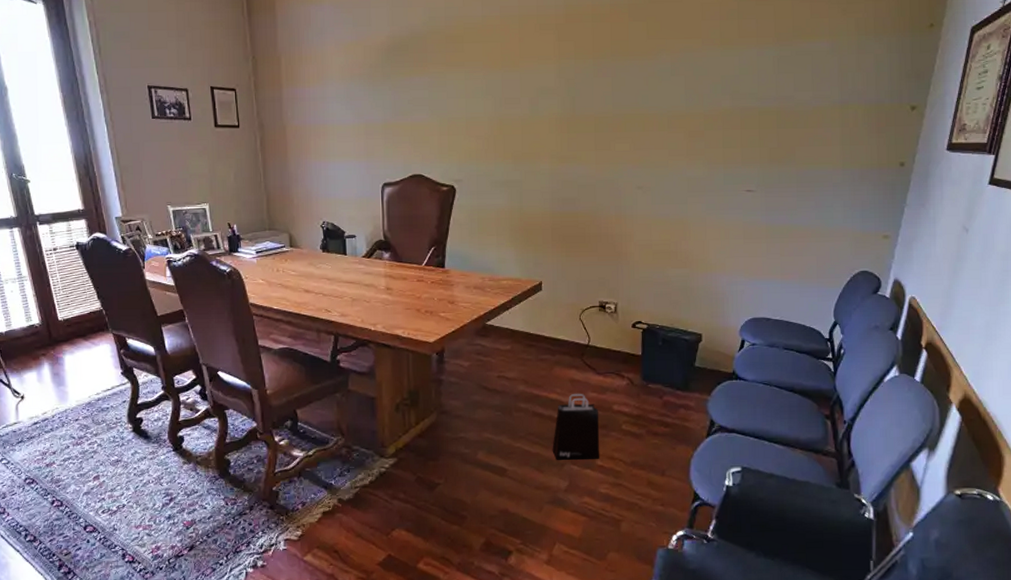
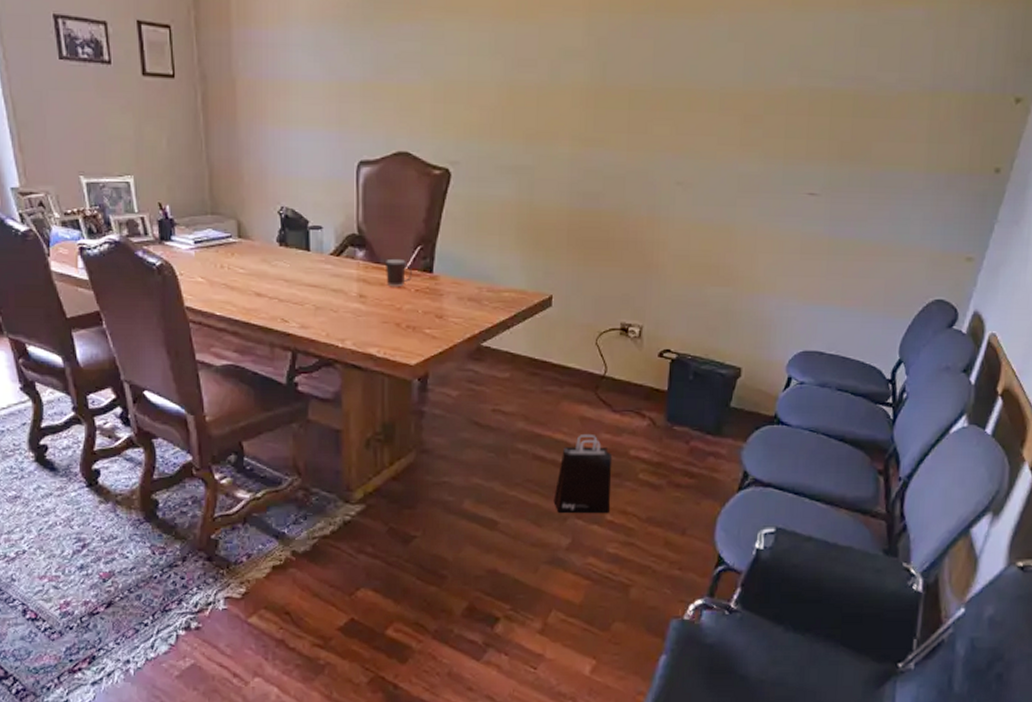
mug: none [406,257,428,281] -> present [384,258,412,287]

